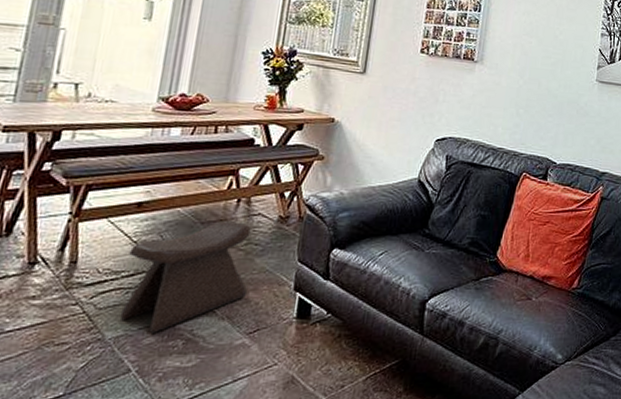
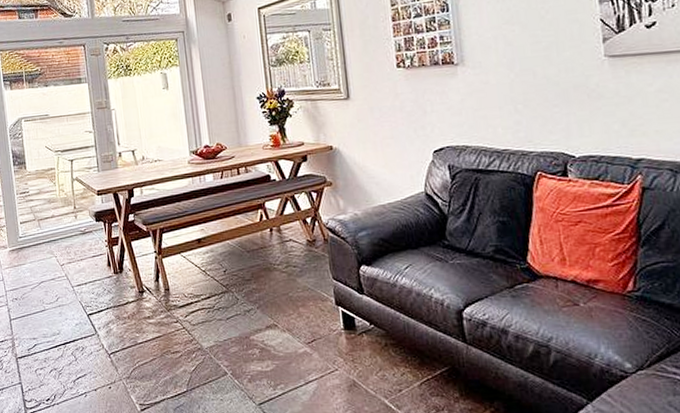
stool: present [120,221,251,333] -> none [202,248,298,343]

